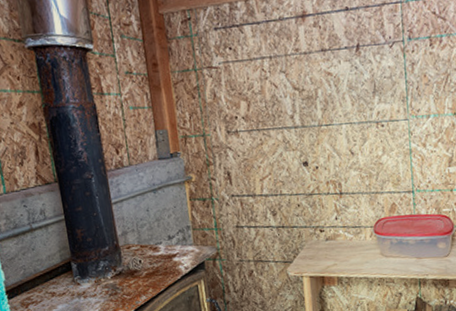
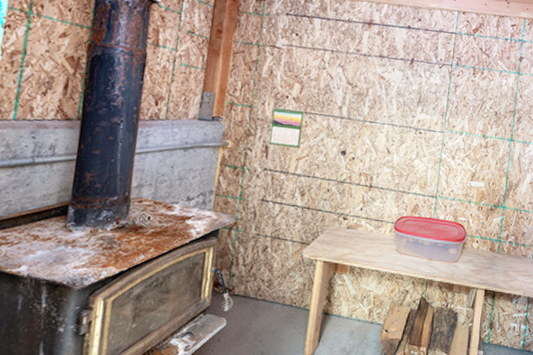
calendar: none [225,128,261,170] -> present [268,107,305,148]

